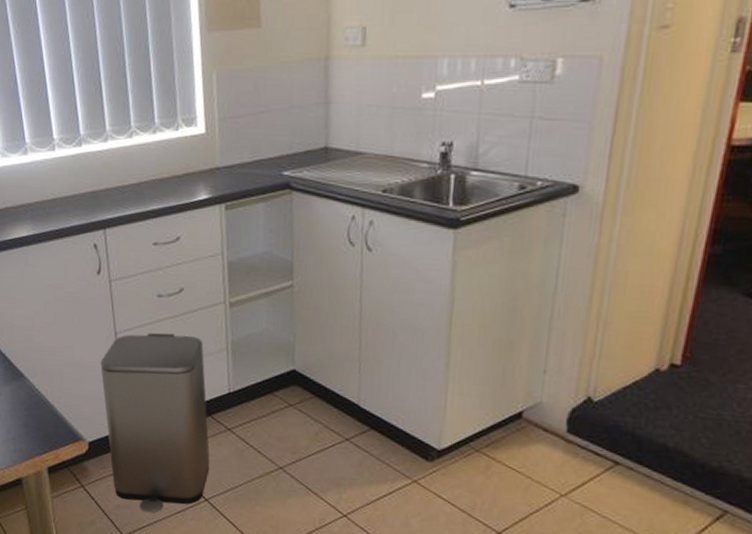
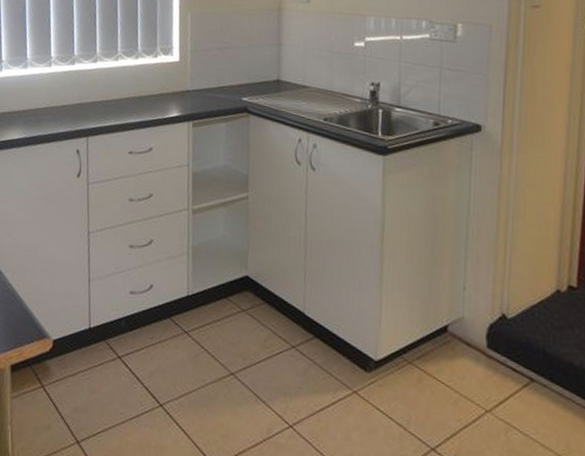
pedal bin: present [100,333,210,513] -> none [71,234,167,417]

